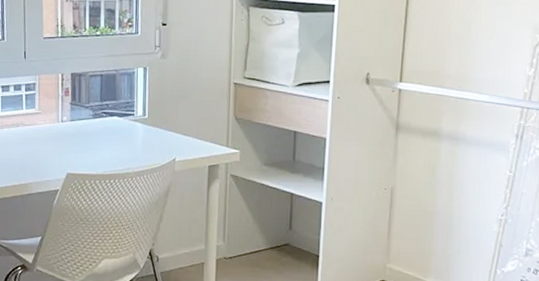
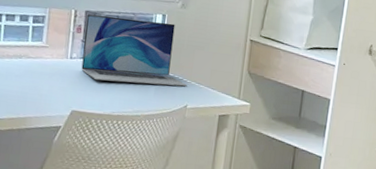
laptop: none [72,75,174,141] -> present [81,14,187,87]

